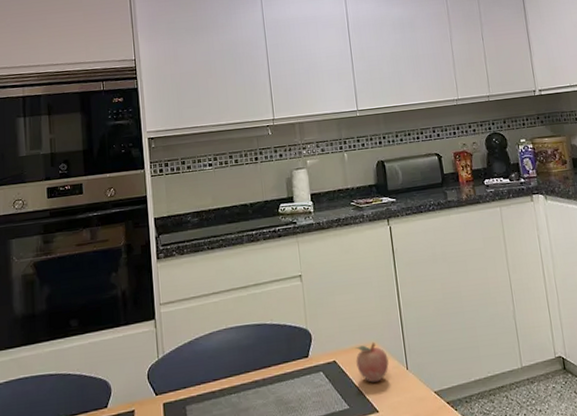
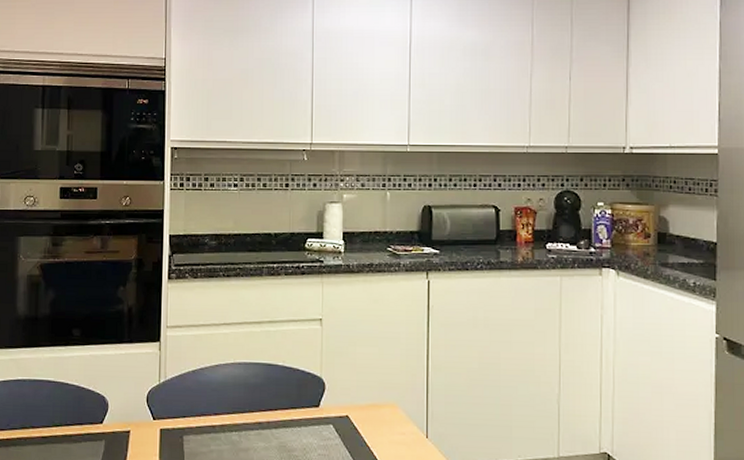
fruit: present [354,341,389,382] -> none [371,402,407,445]

